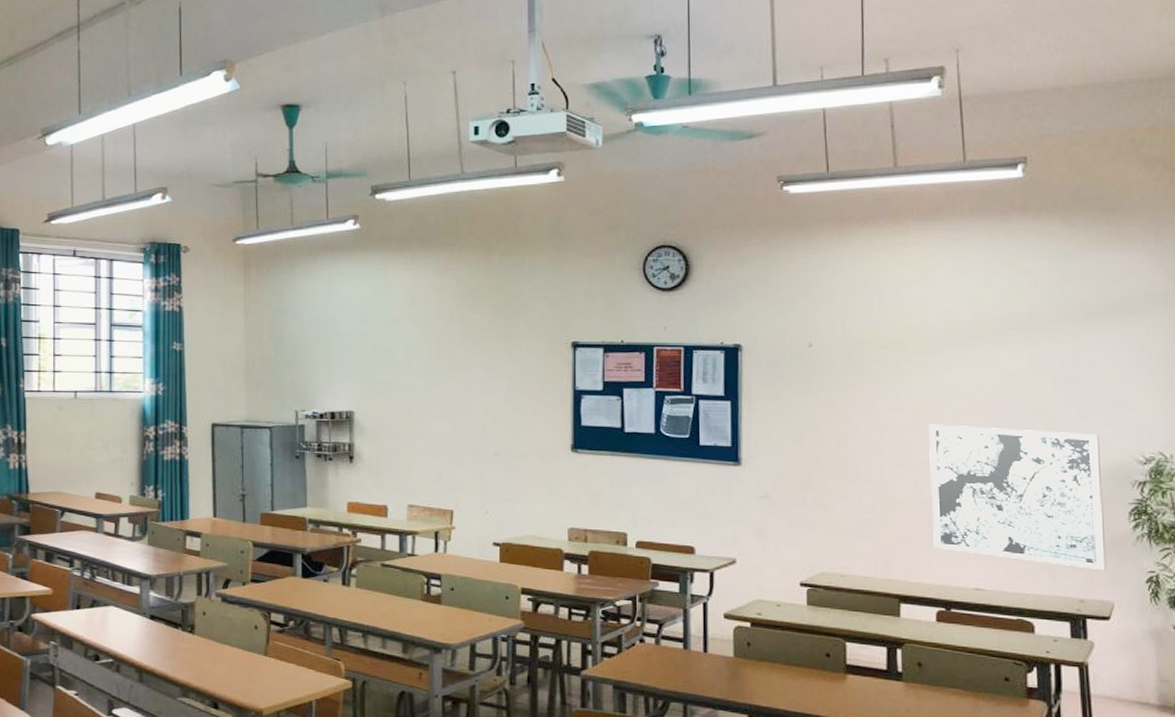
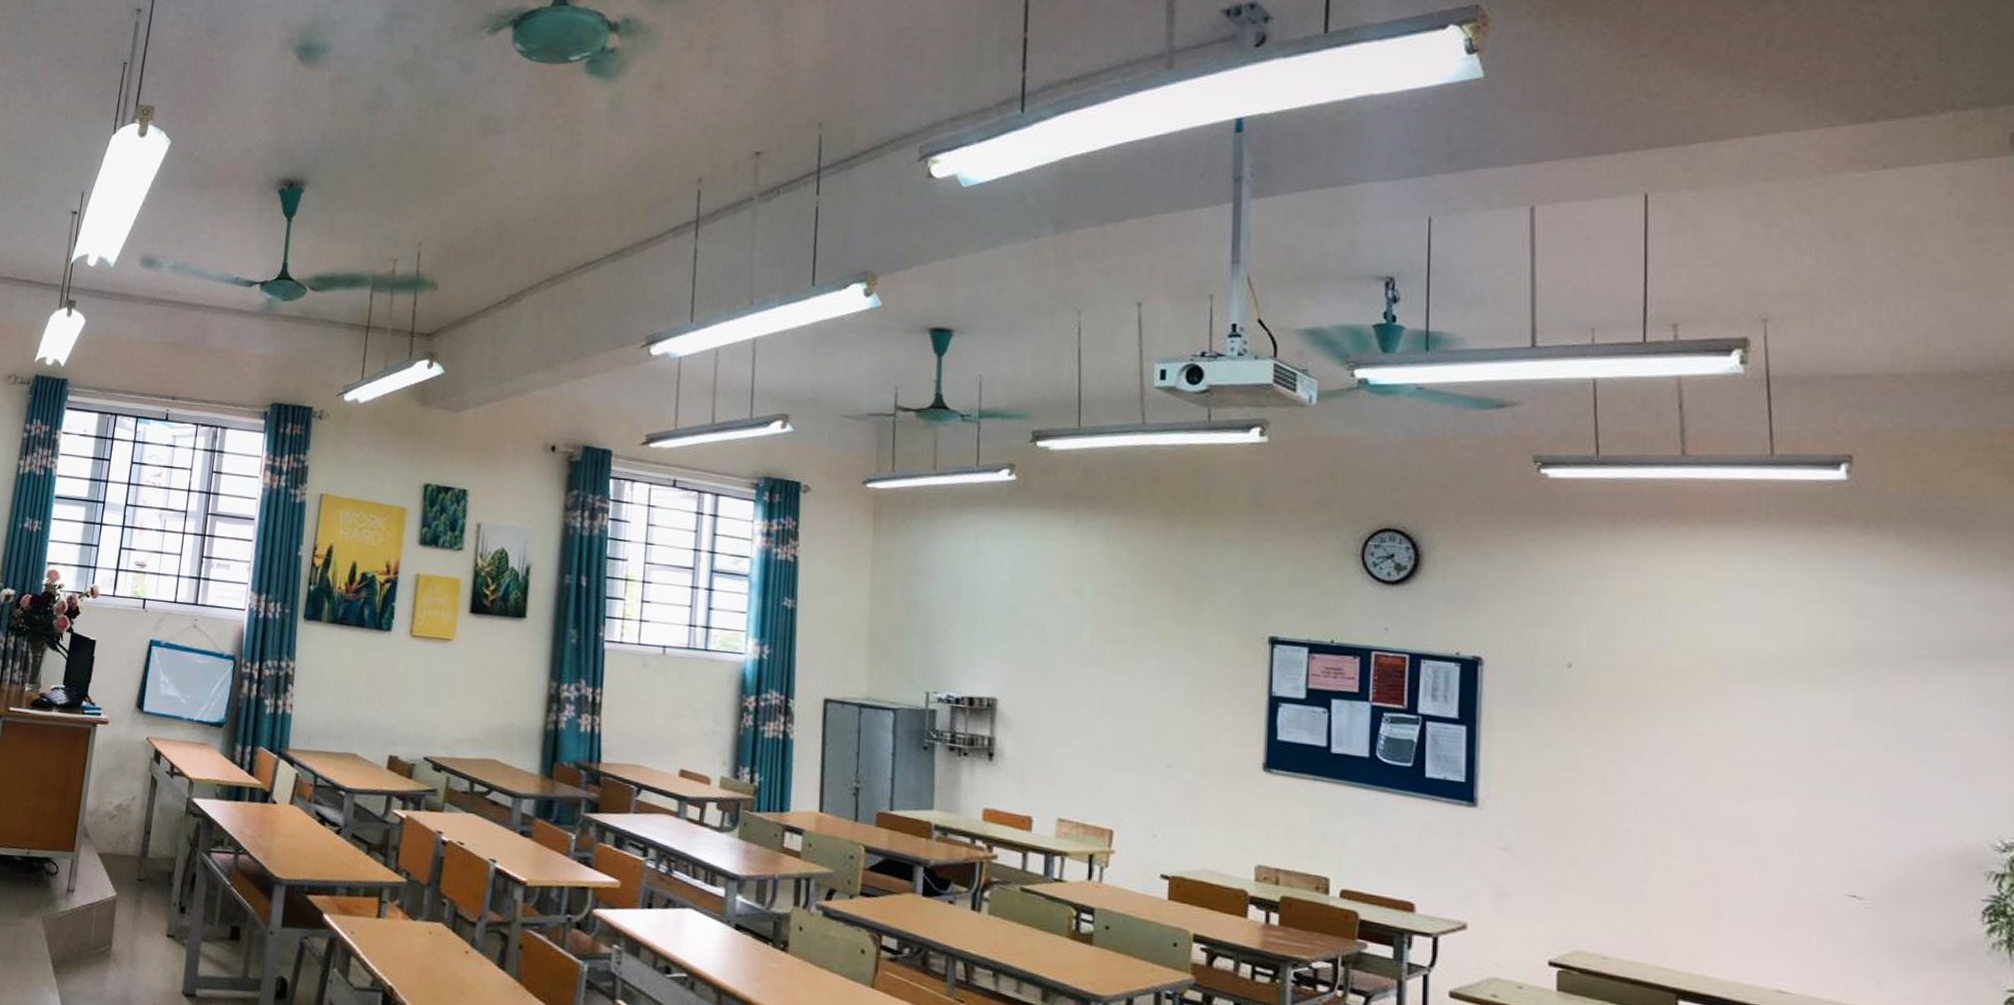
wall art: present [929,424,1107,570] -> none [1720,776,1952,983]

